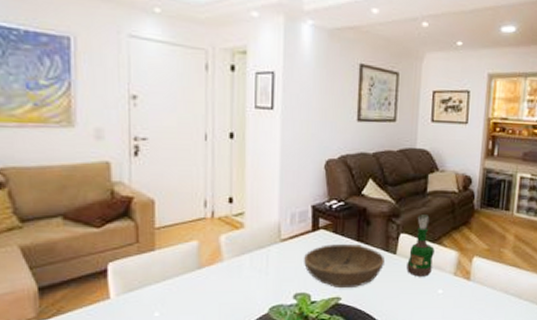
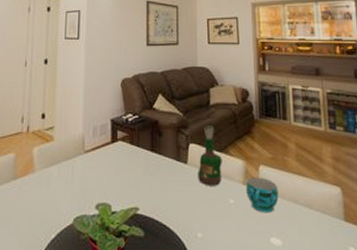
bowl: present [304,244,385,289] -> none [105,155,177,199]
cup: none [456,268,490,303] -> present [246,177,279,213]

